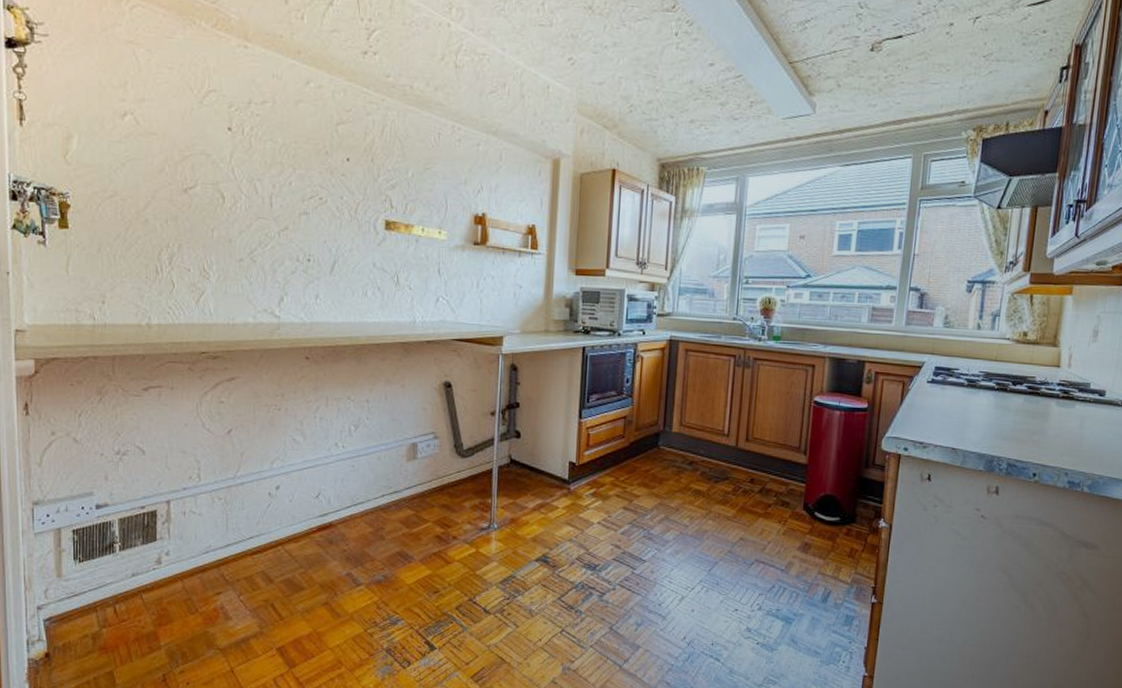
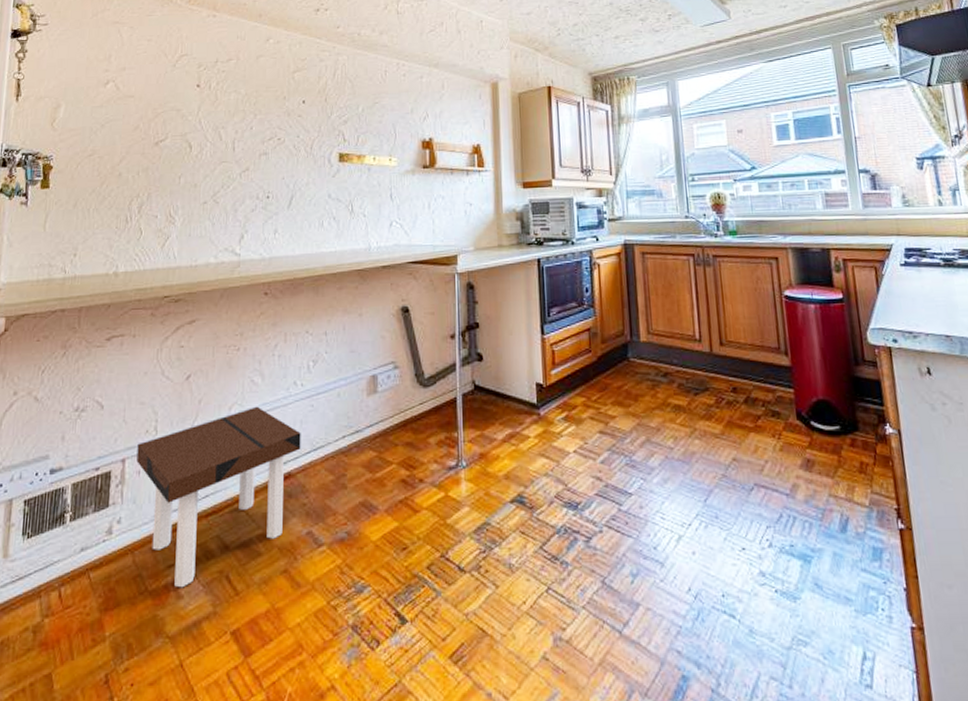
side table: none [181,462,342,612] -> present [136,406,301,588]

